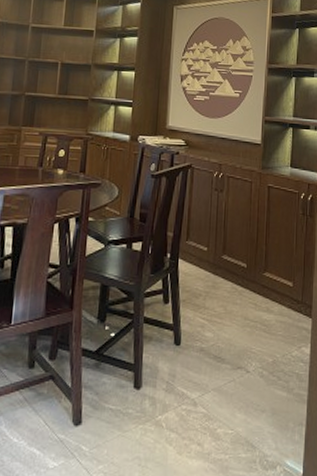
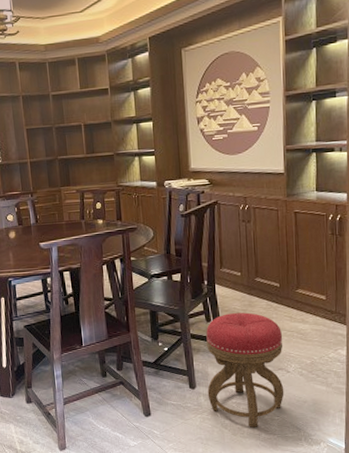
stool: none [154,295,246,444] -> present [206,312,284,427]

